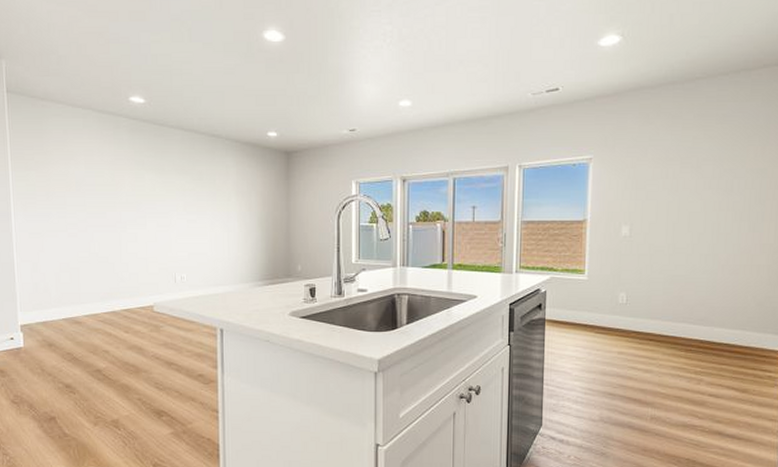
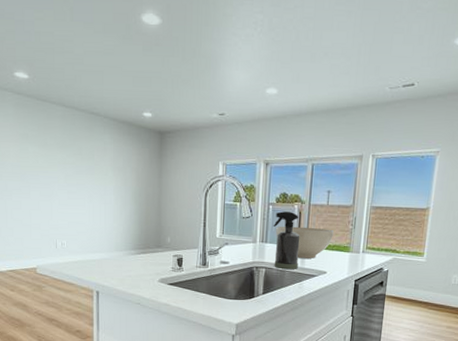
spray bottle: none [414,231,445,296] -> present [273,211,300,270]
bowl: none [417,247,482,282] -> present [275,226,334,259]

